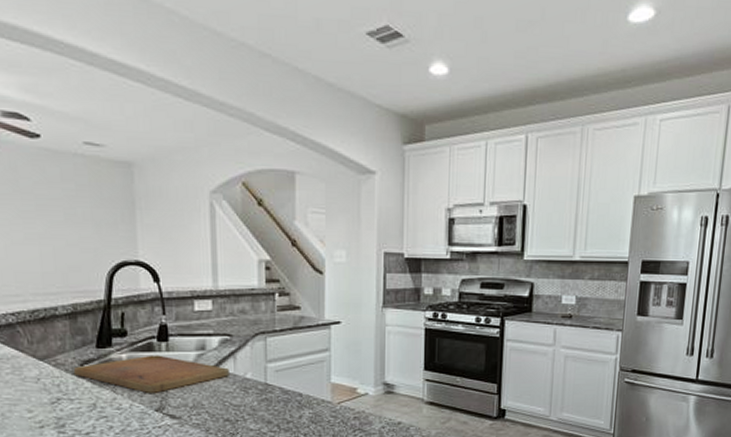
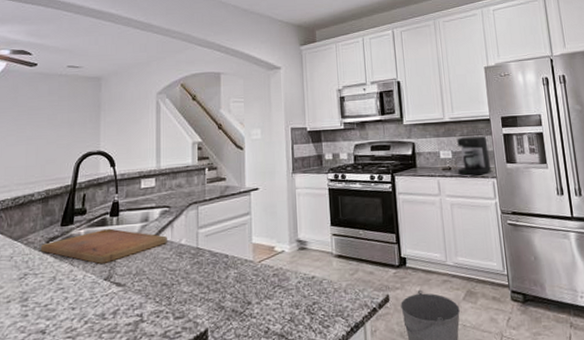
coffee maker: none [579,280,620,327] -> present [457,135,492,176]

